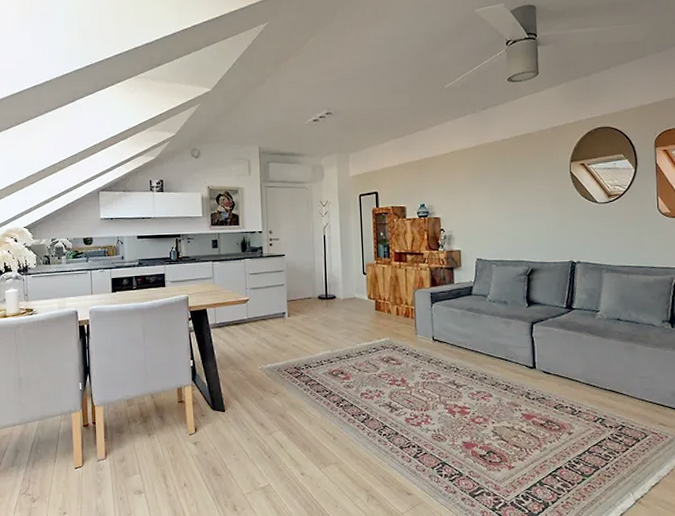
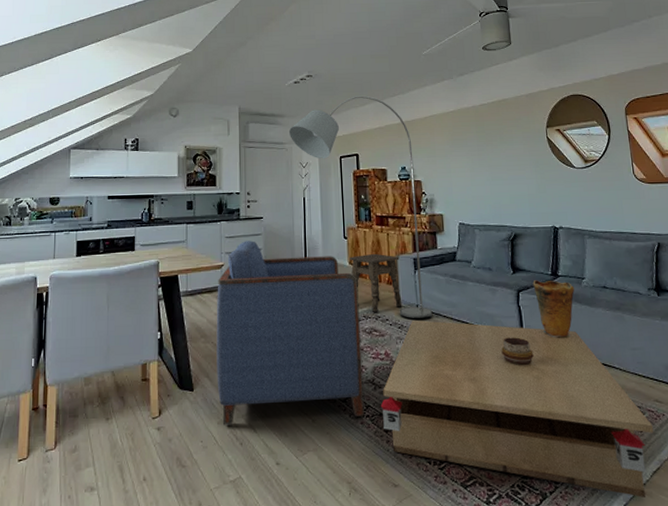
armchair: none [243,277,382,441] -> present [216,241,364,425]
lamp: none [308,132,448,351] -> present [288,95,433,321]
side table: none [367,289,419,344] -> present [348,254,402,313]
coffee table: none [396,349,656,508] -> present [380,319,654,497]
decorative bowl: none [513,366,544,391] -> present [501,337,534,365]
vase: none [547,313,588,367] -> present [533,280,574,338]

